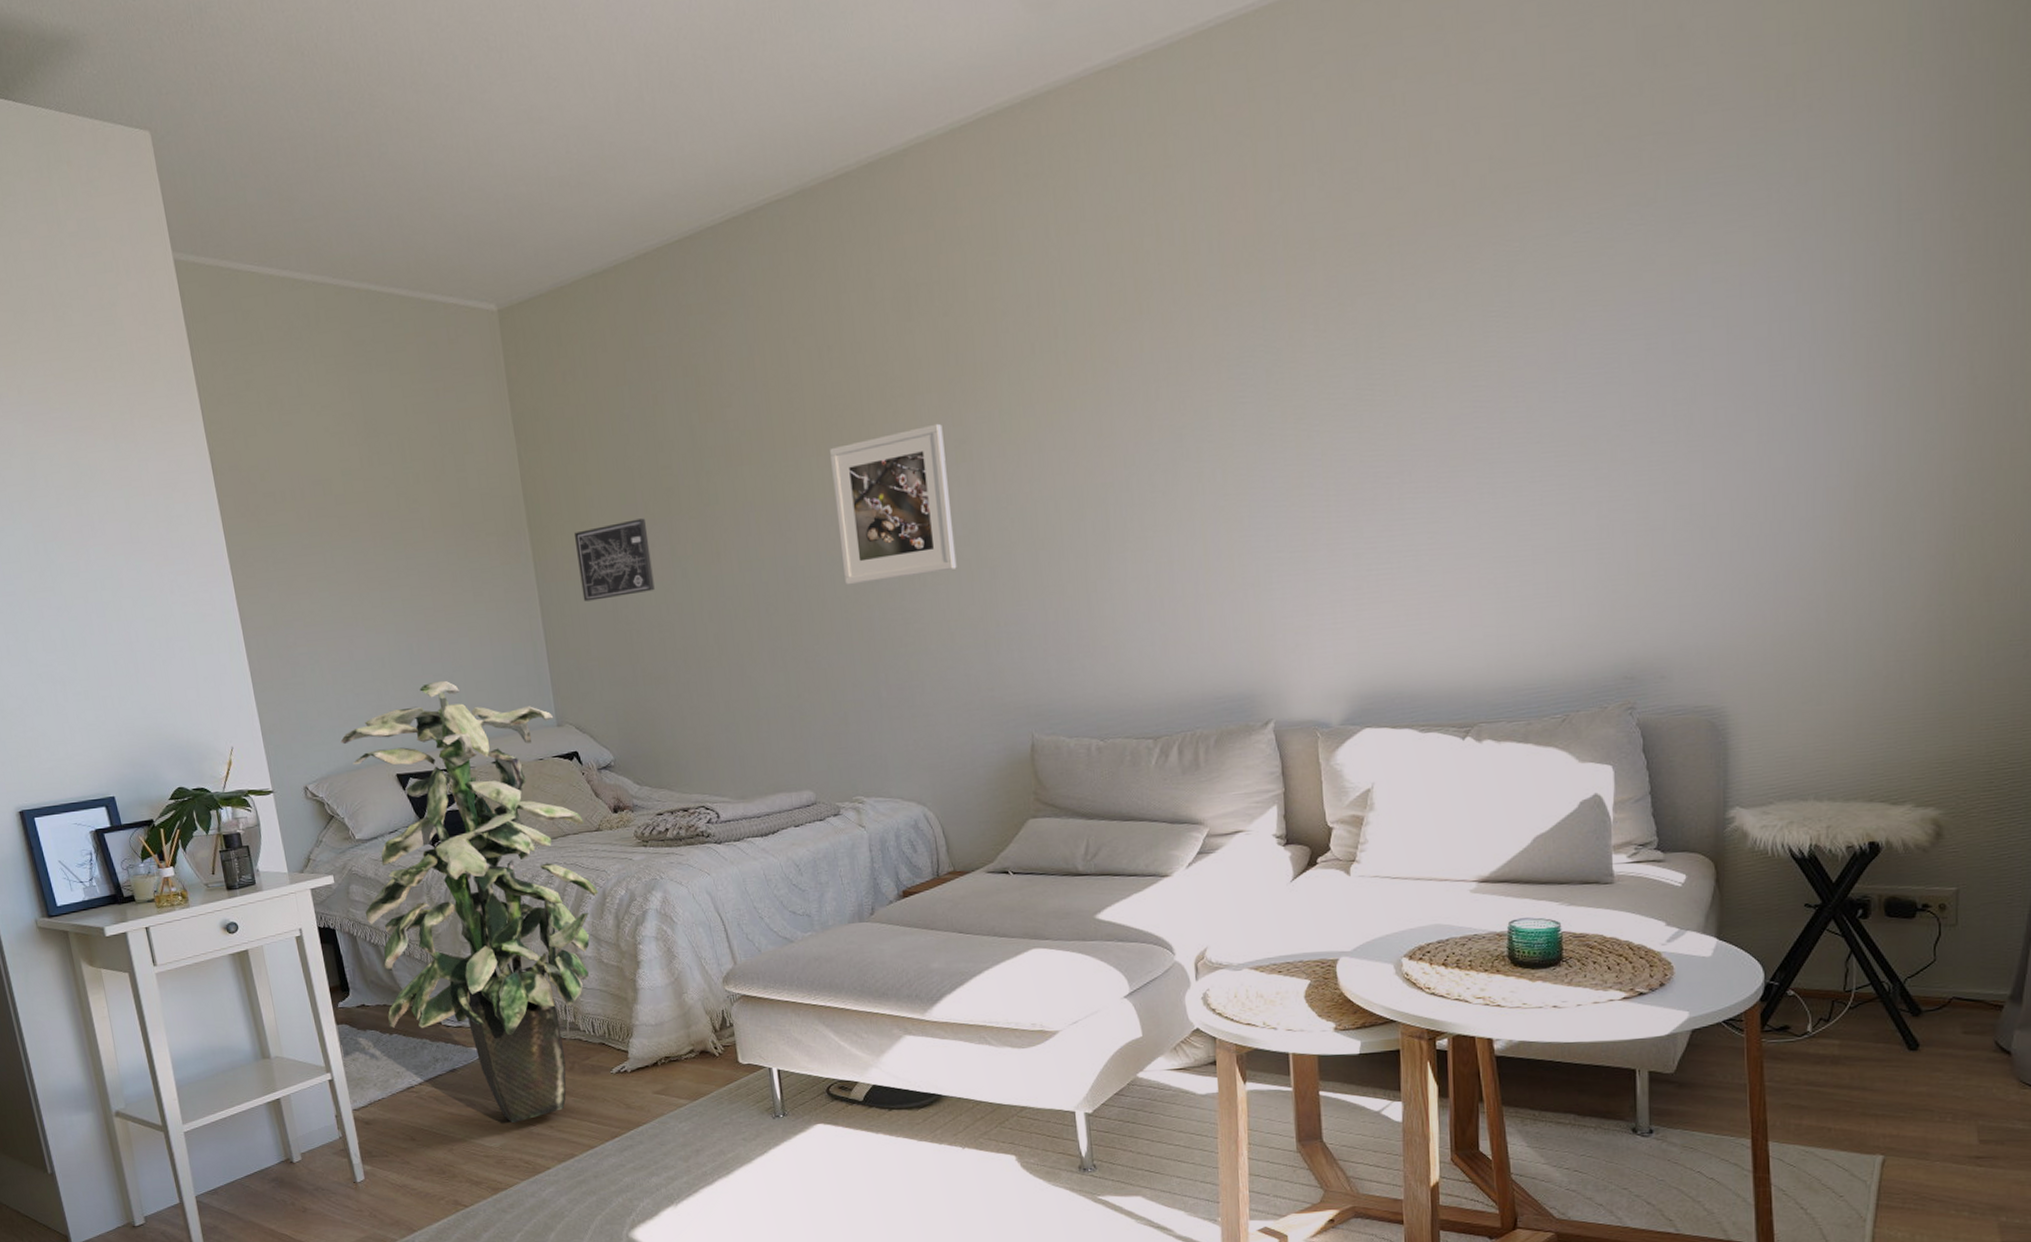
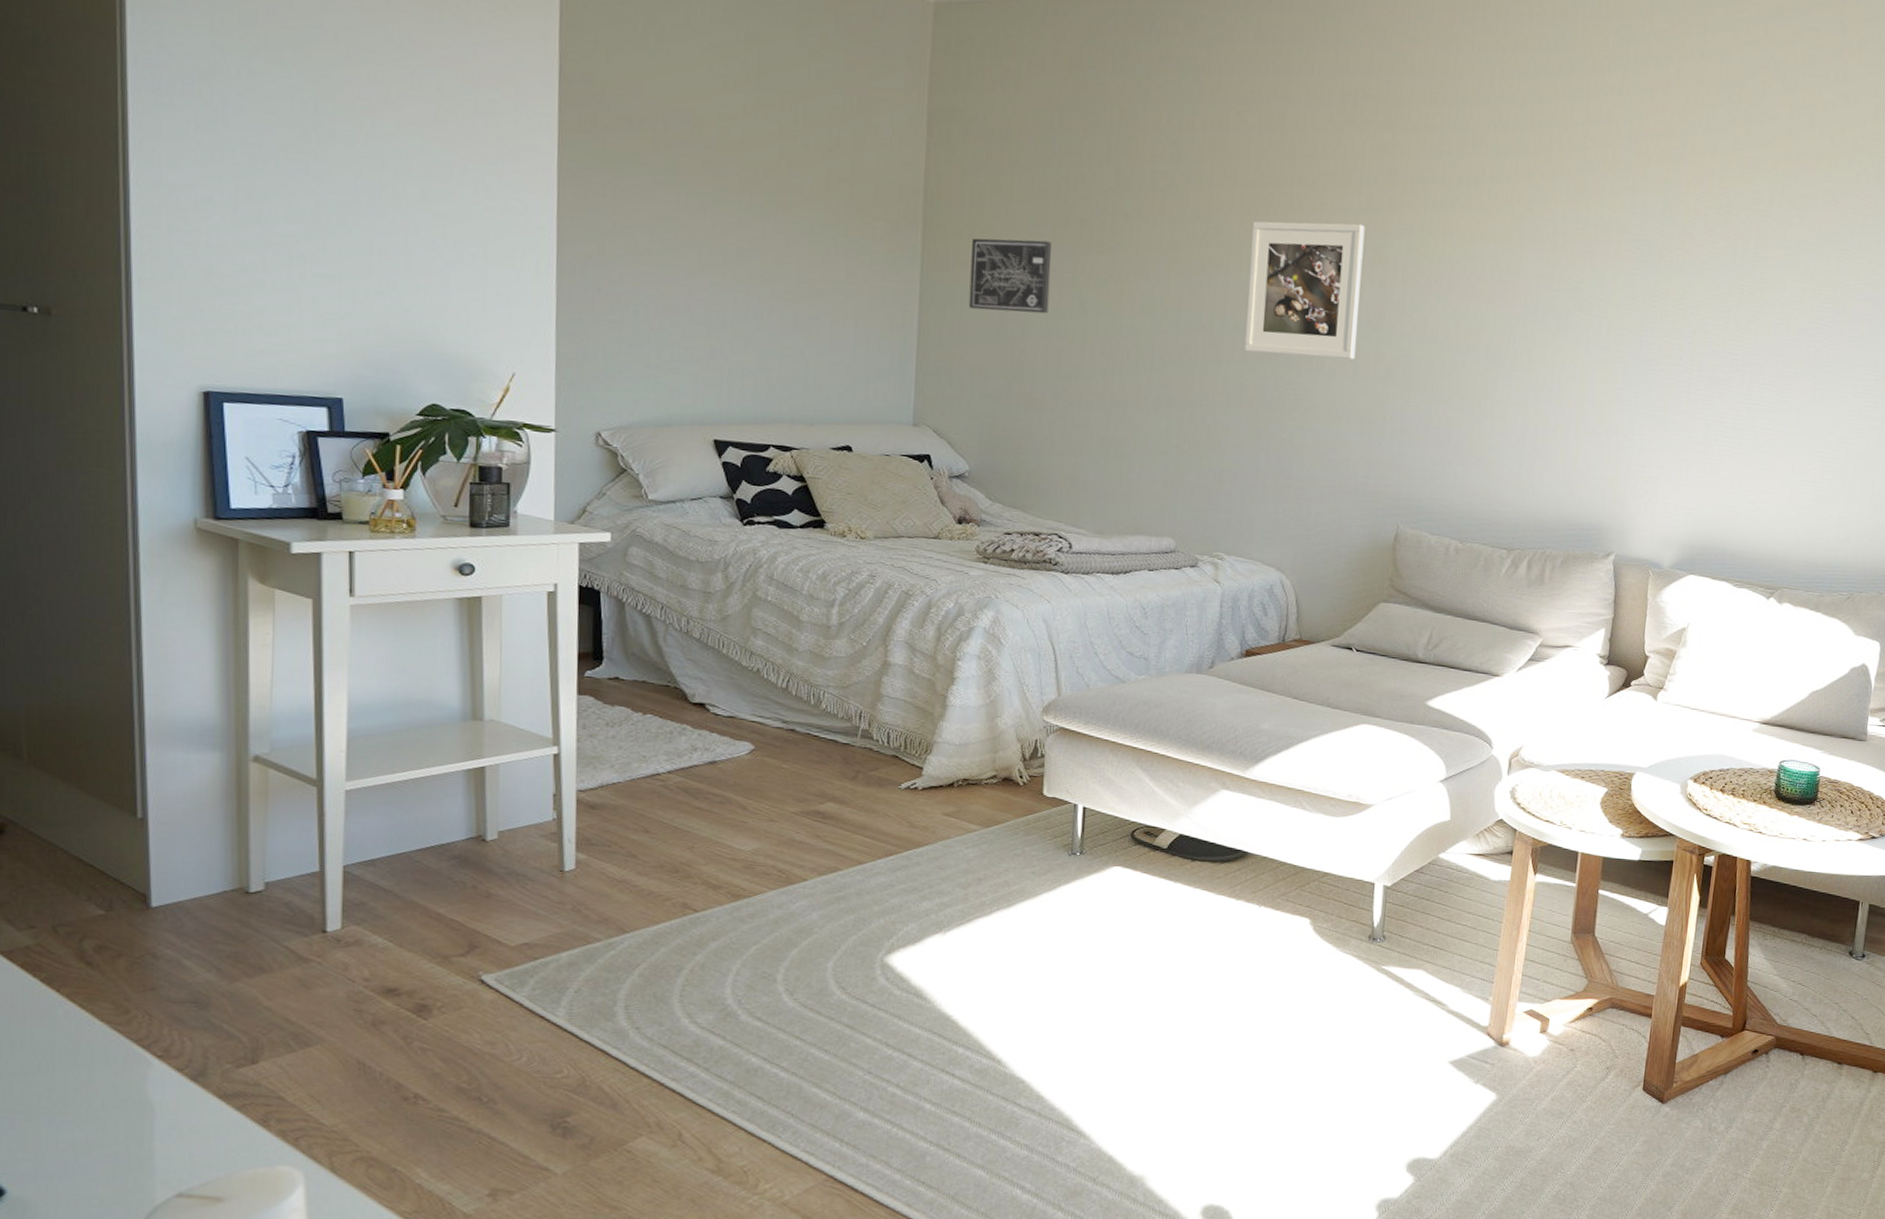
indoor plant: present [340,680,598,1123] -> none [641,352,924,827]

